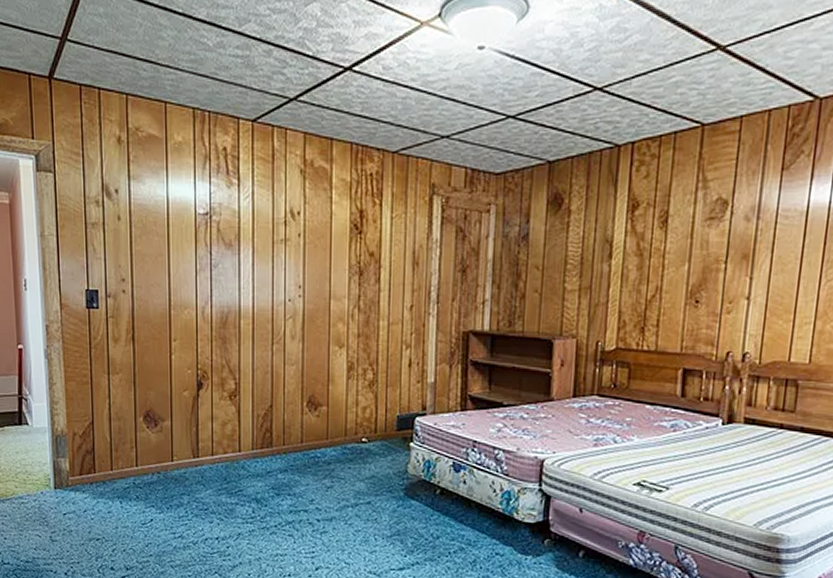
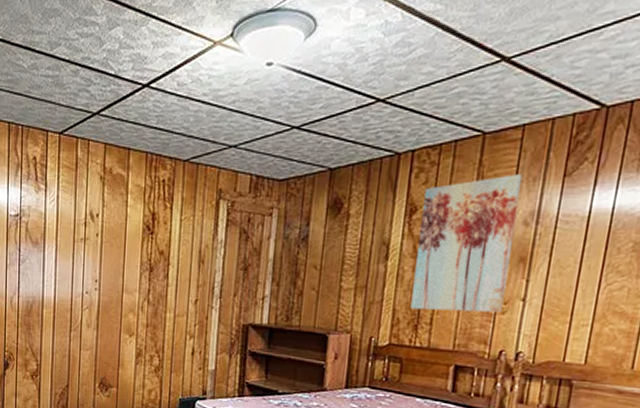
wall art: none [636,168,742,312] -> present [410,174,523,313]

